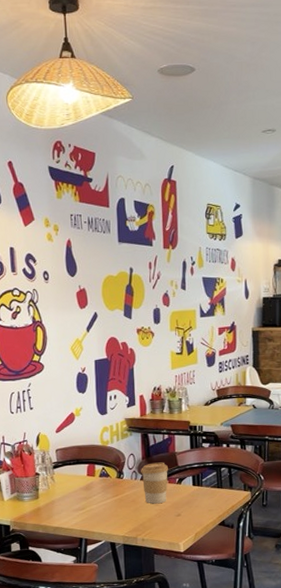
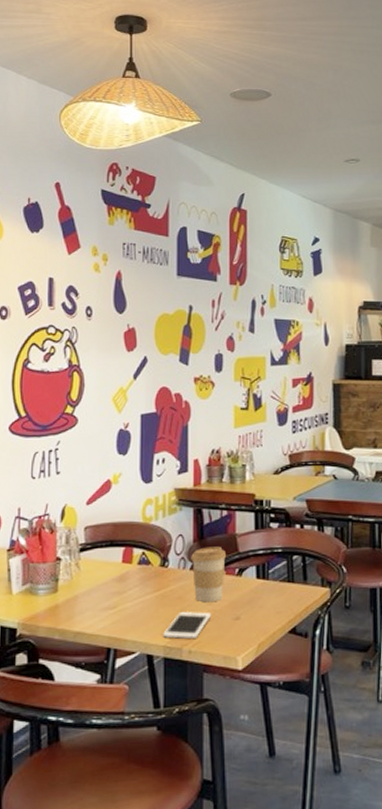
cell phone: none [122,510,158,531] -> present [163,611,211,640]

